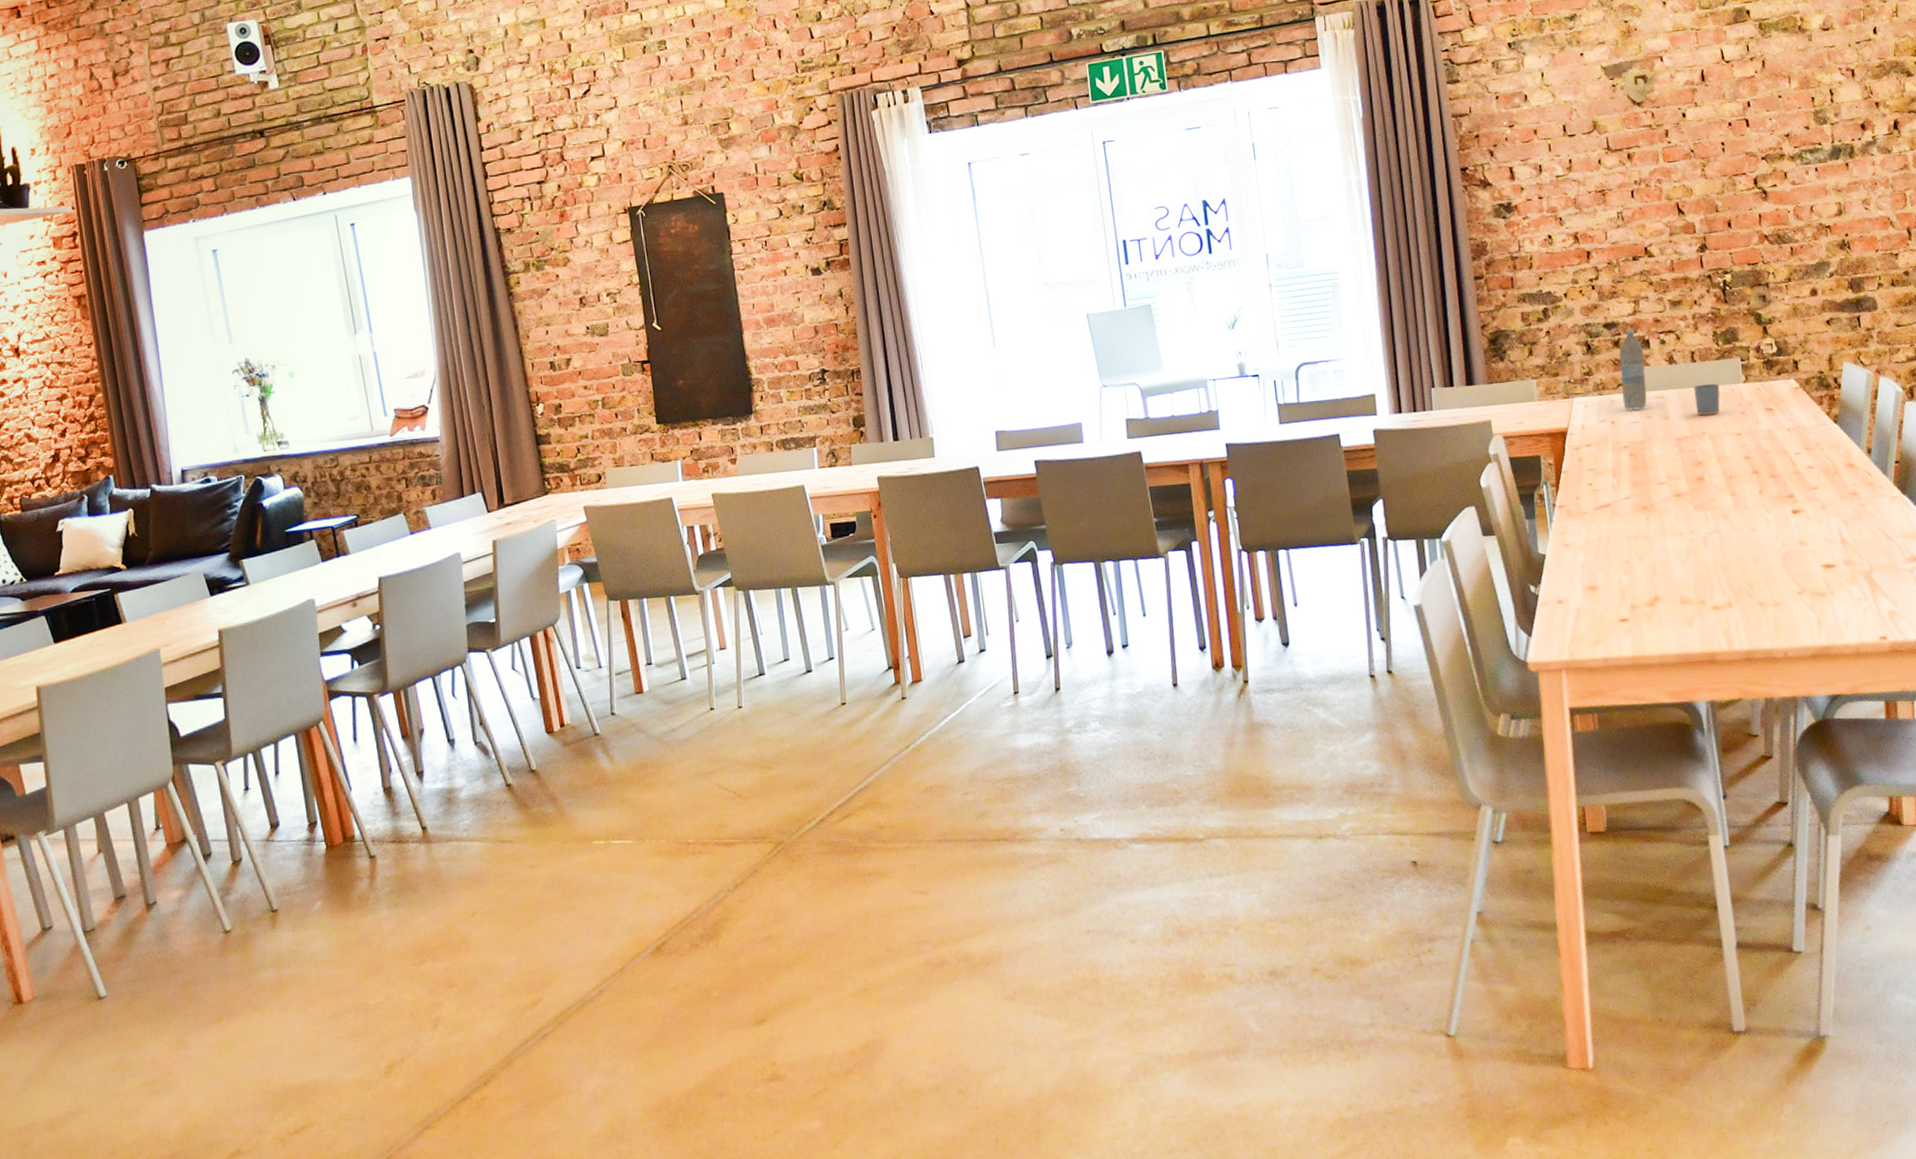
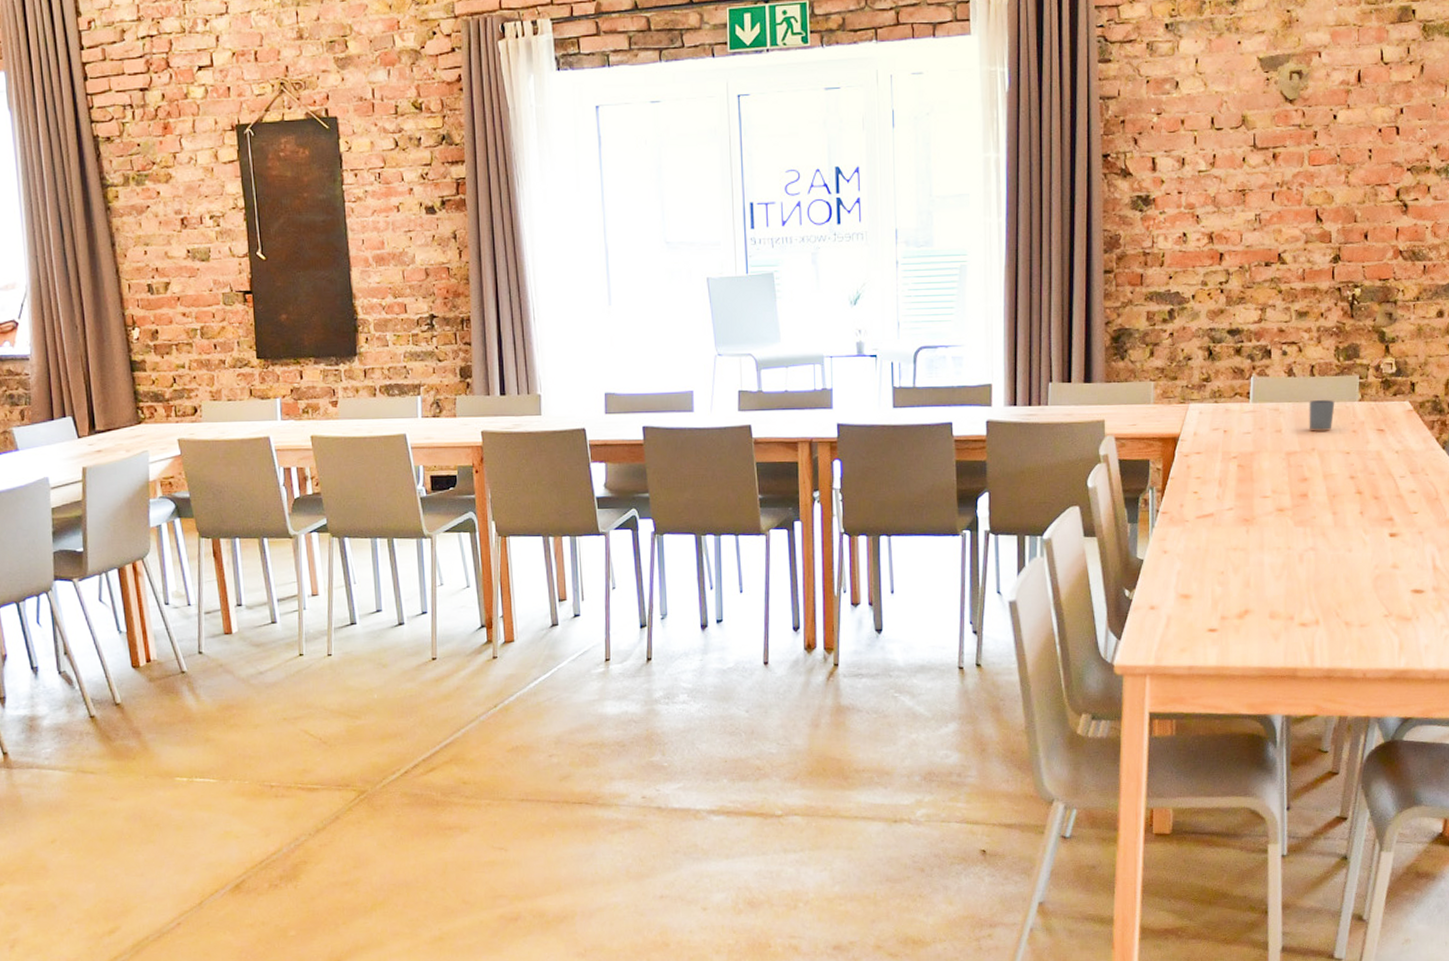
water bottle: present [1619,329,1647,411] -> none [1238,337,1264,421]

